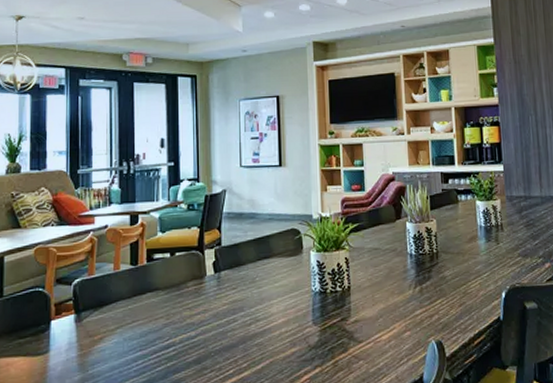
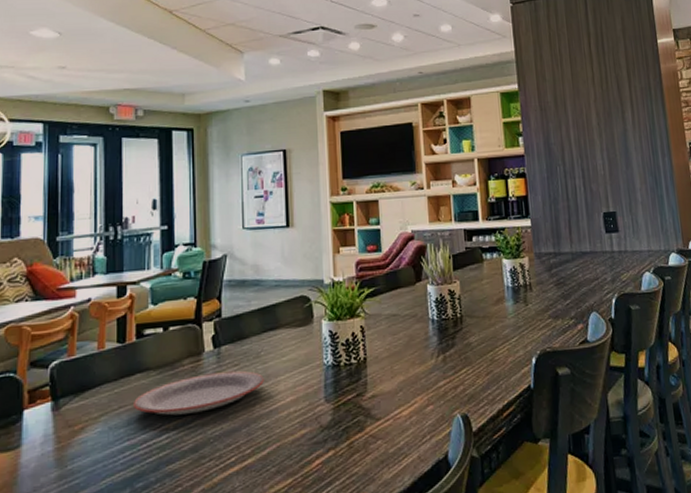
plate: none [144,293,259,331] -> present [132,371,264,416]

